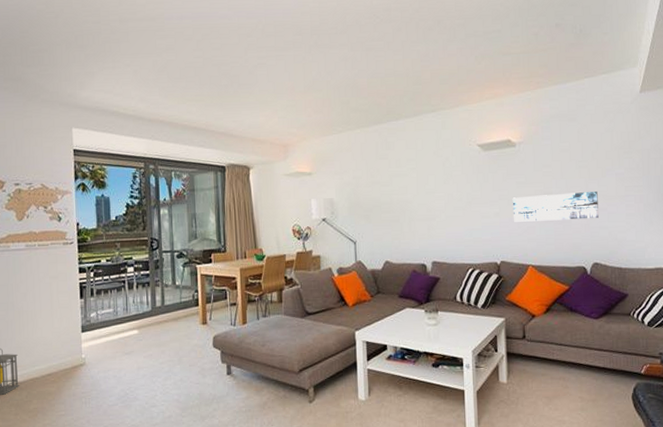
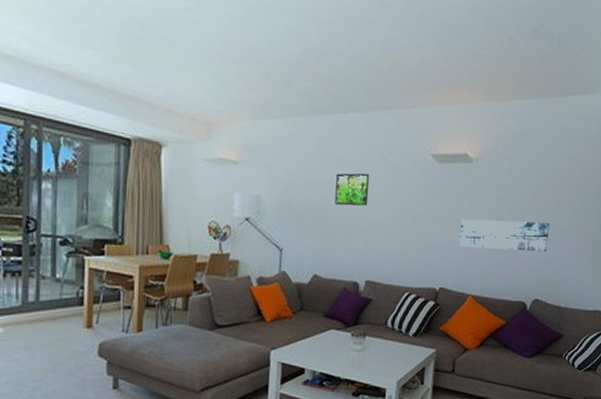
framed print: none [396,168,426,199] -> present [335,173,370,206]

